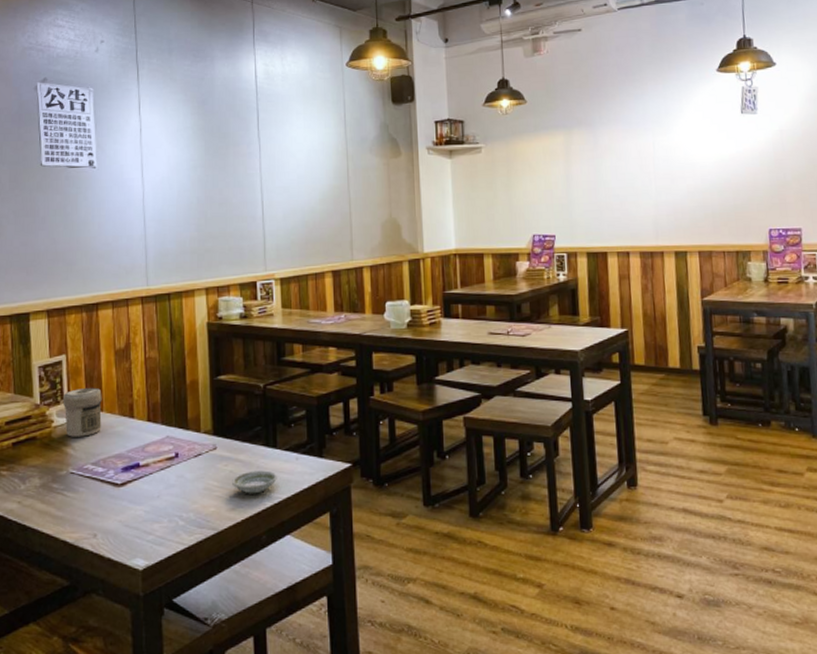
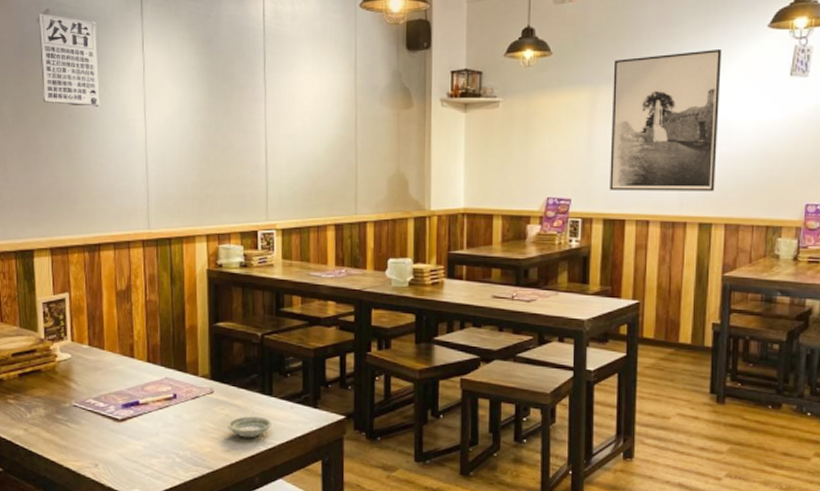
jar: present [62,387,102,437] -> none [66,325,104,373]
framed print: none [583,93,686,225] -> present [609,50,722,192]

